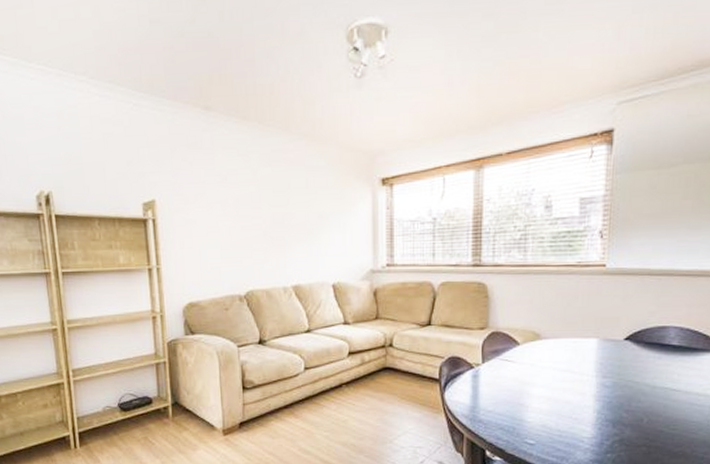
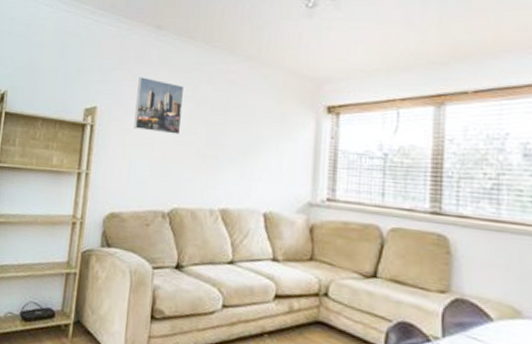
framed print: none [194,164,246,220] -> present [134,77,185,134]

